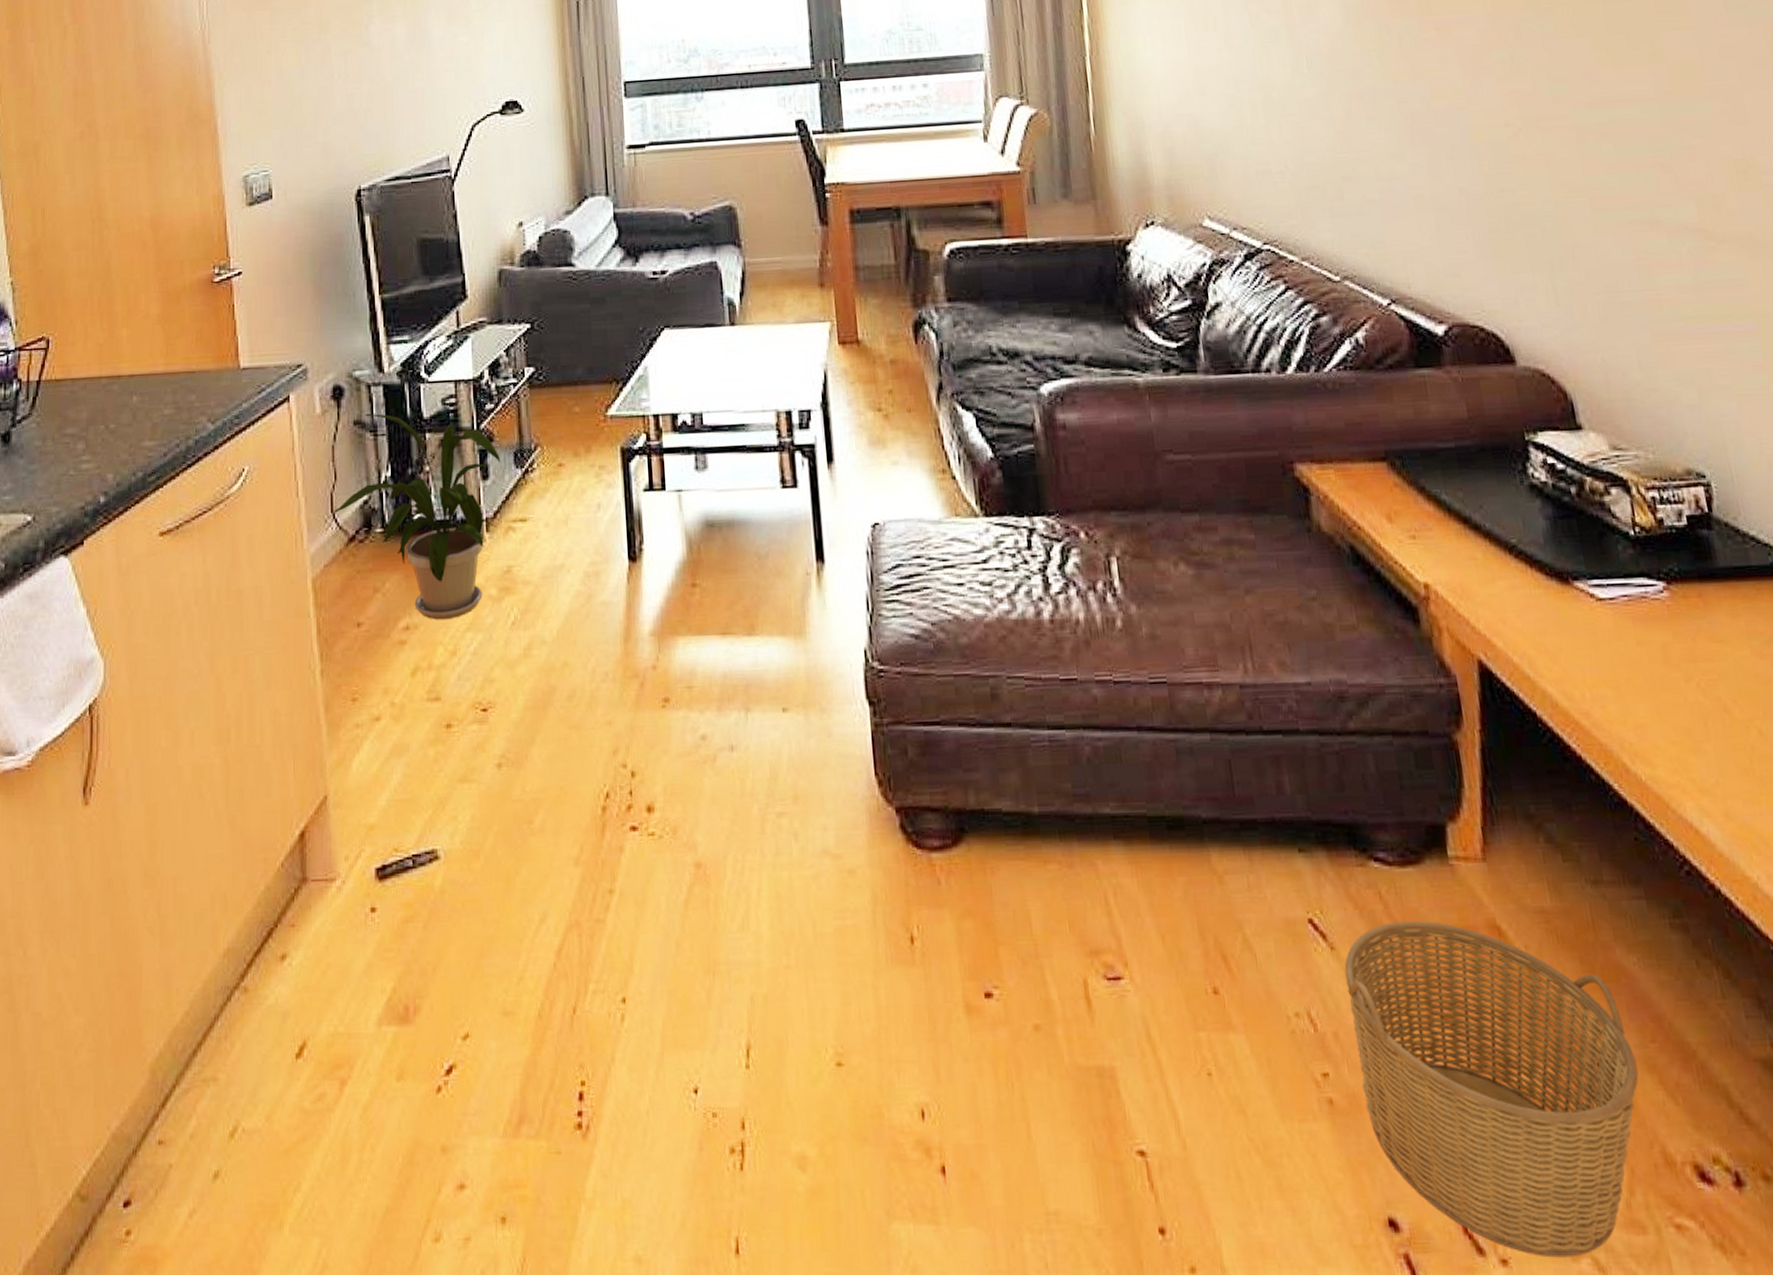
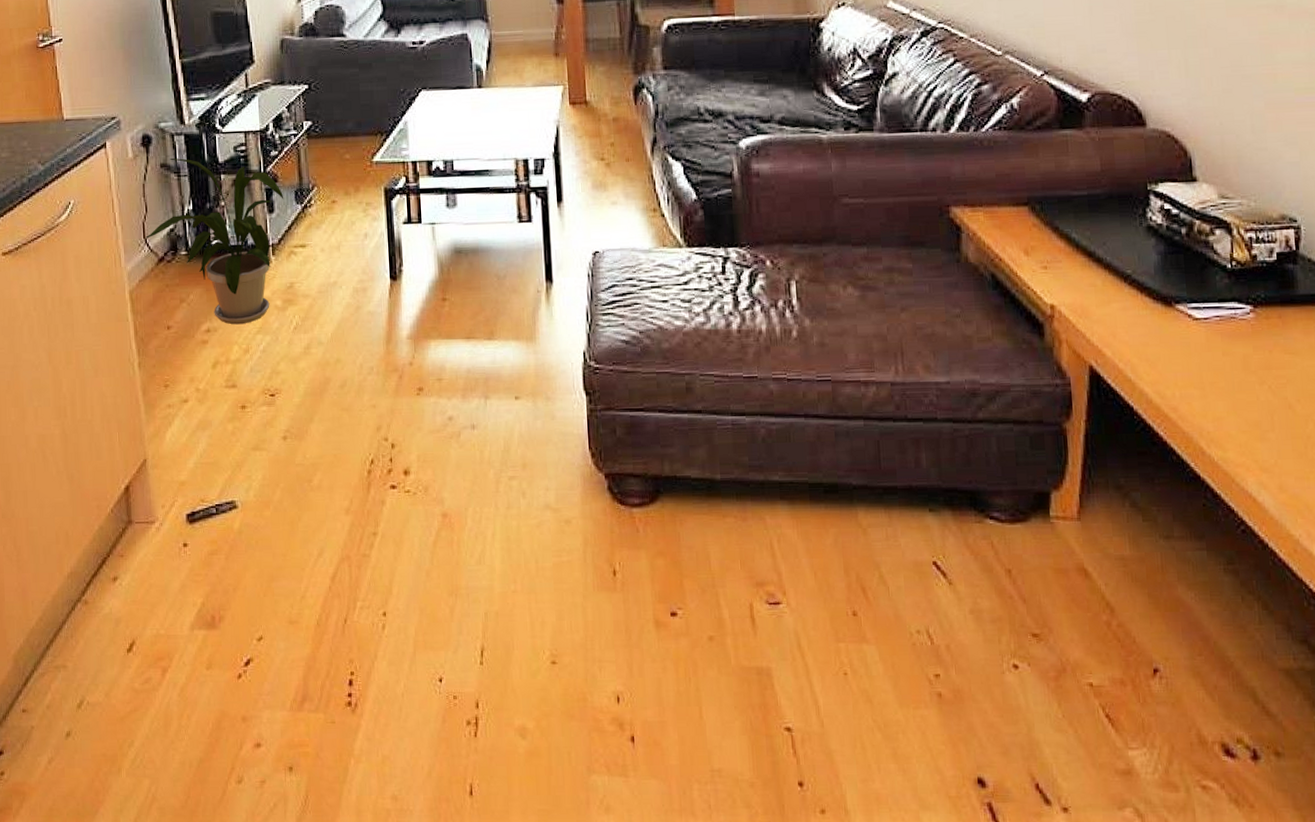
basket: present [1344,920,1639,1258] -> none [959,563,1186,807]

